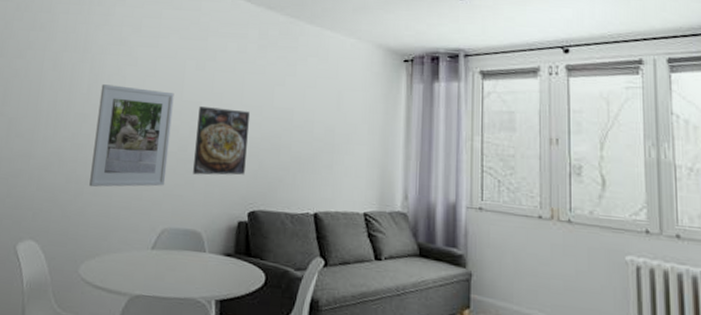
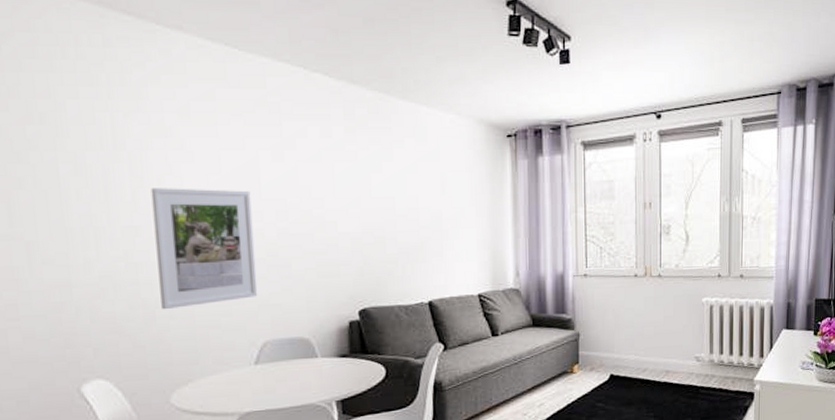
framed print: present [193,106,250,175] -> none [284,203,349,280]

